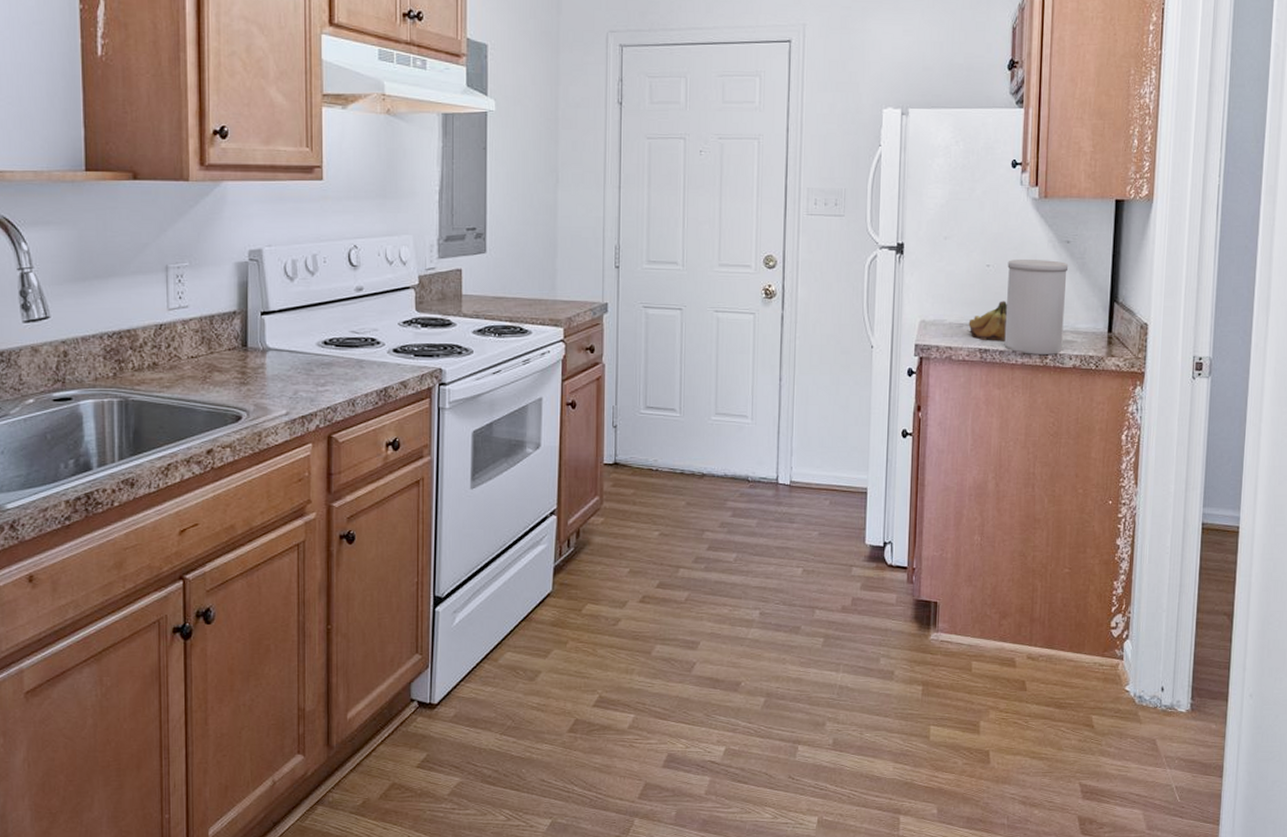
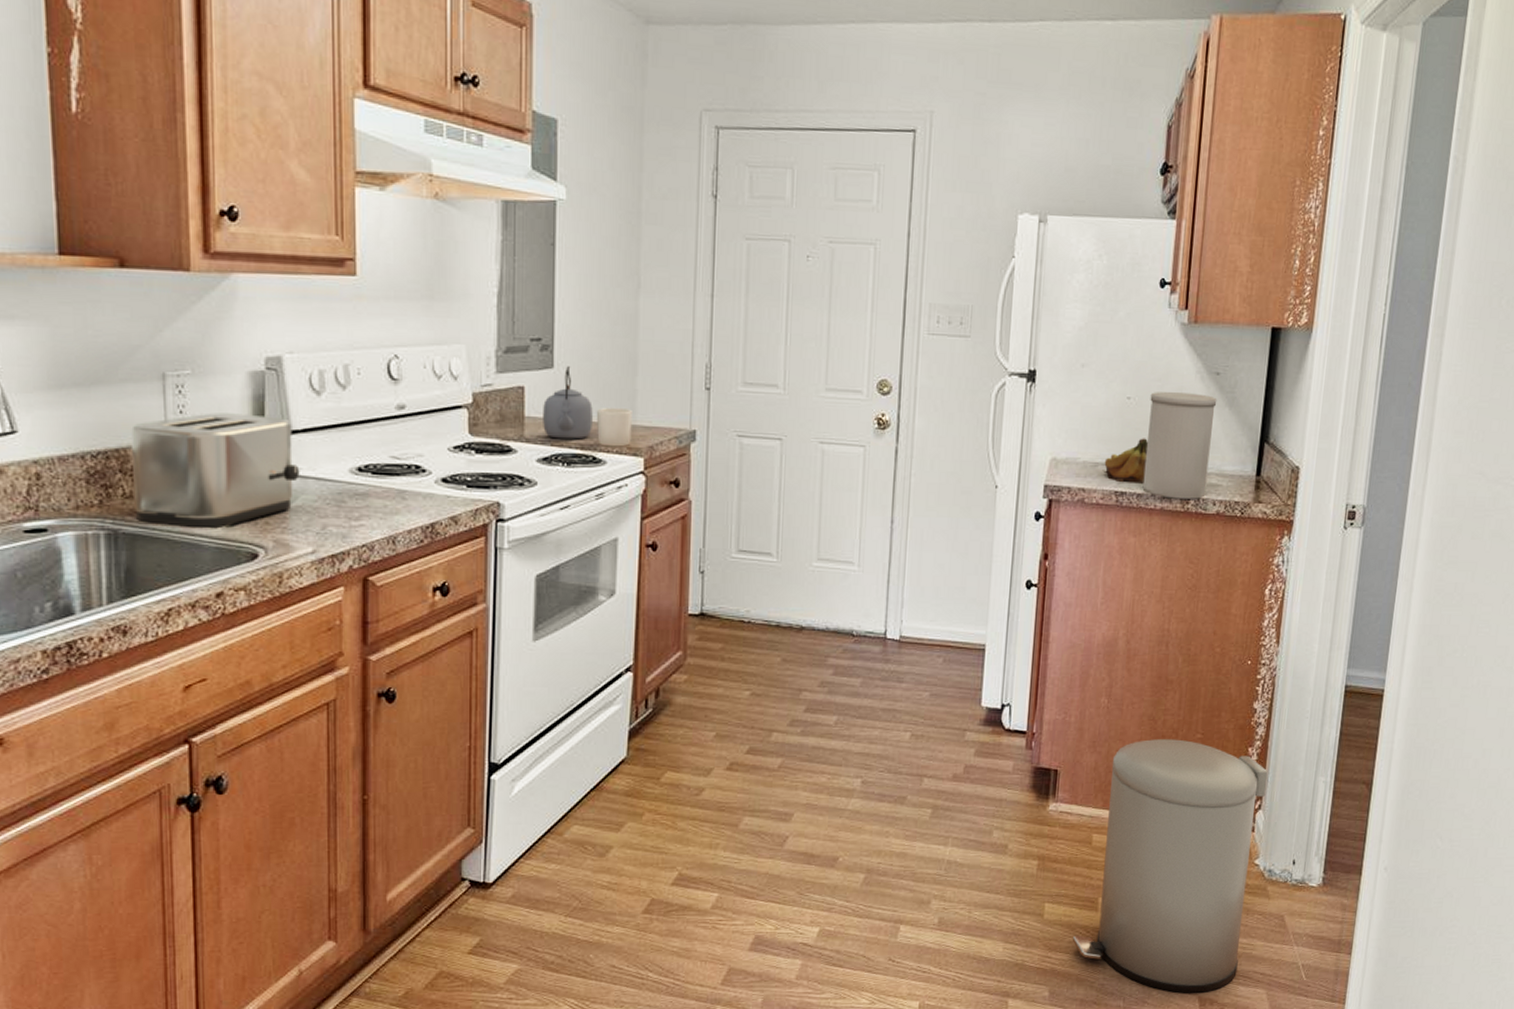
toaster: none [140,298,276,396] -> present [131,413,300,529]
teakettle: none [478,251,519,313] -> present [543,366,593,440]
mug: none [523,285,553,319] -> present [597,407,632,447]
pedal bin: none [957,573,1133,813] -> present [1072,739,1268,993]

